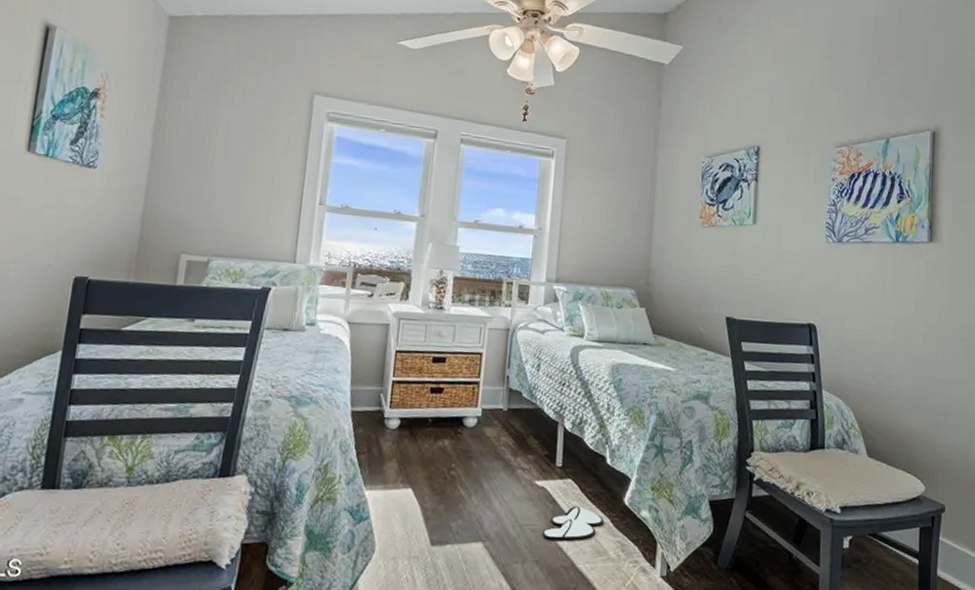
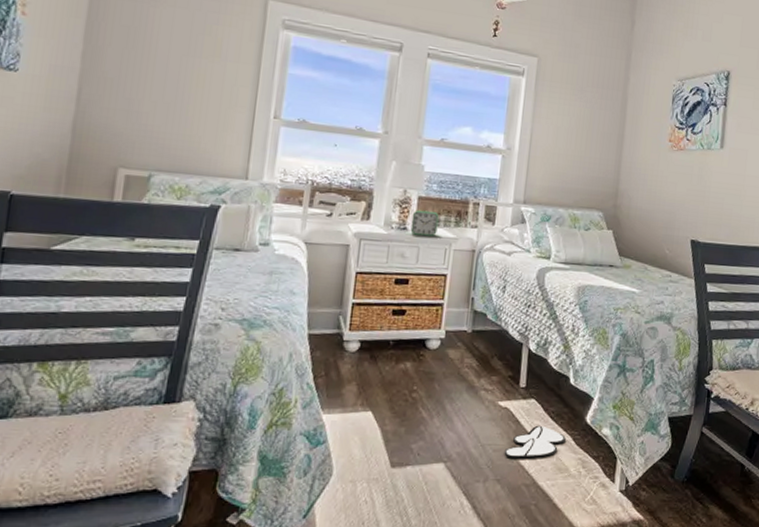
alarm clock: none [447,289,474,315] -> present [410,210,439,236]

